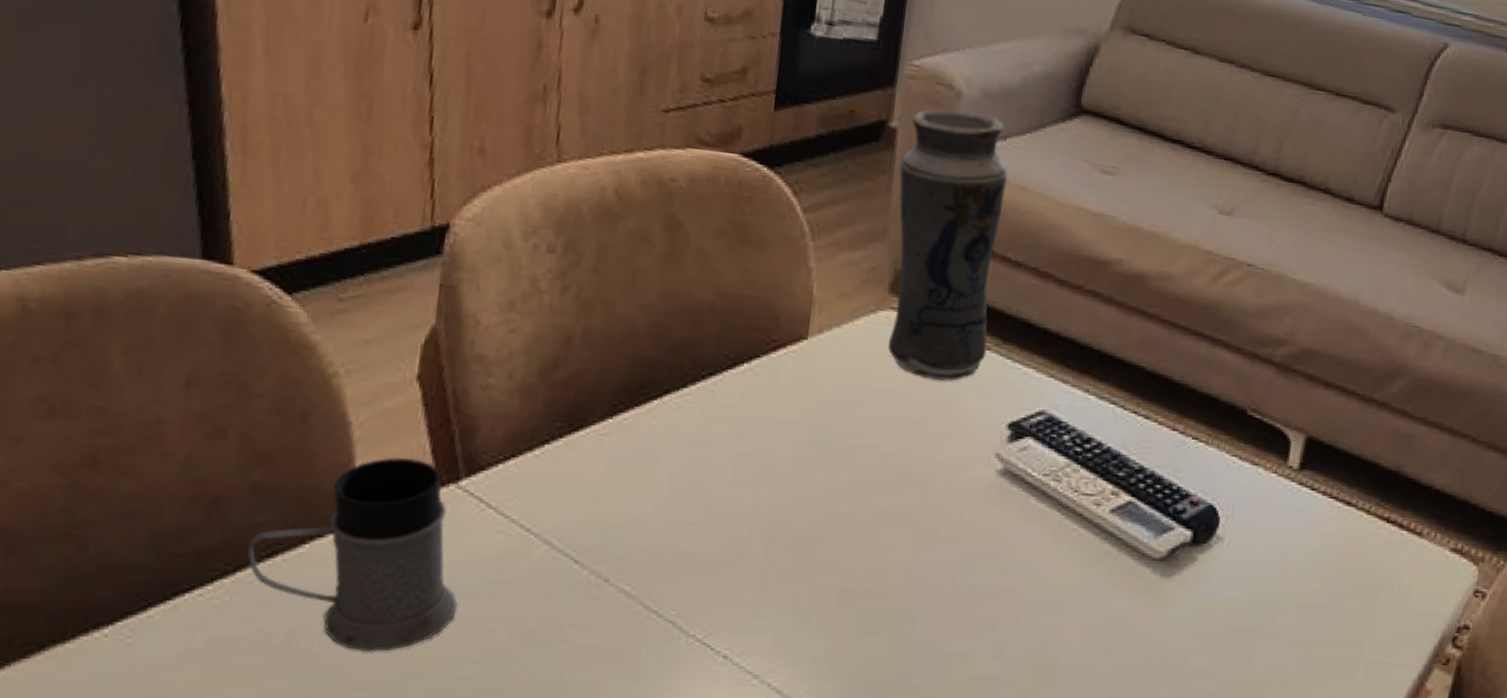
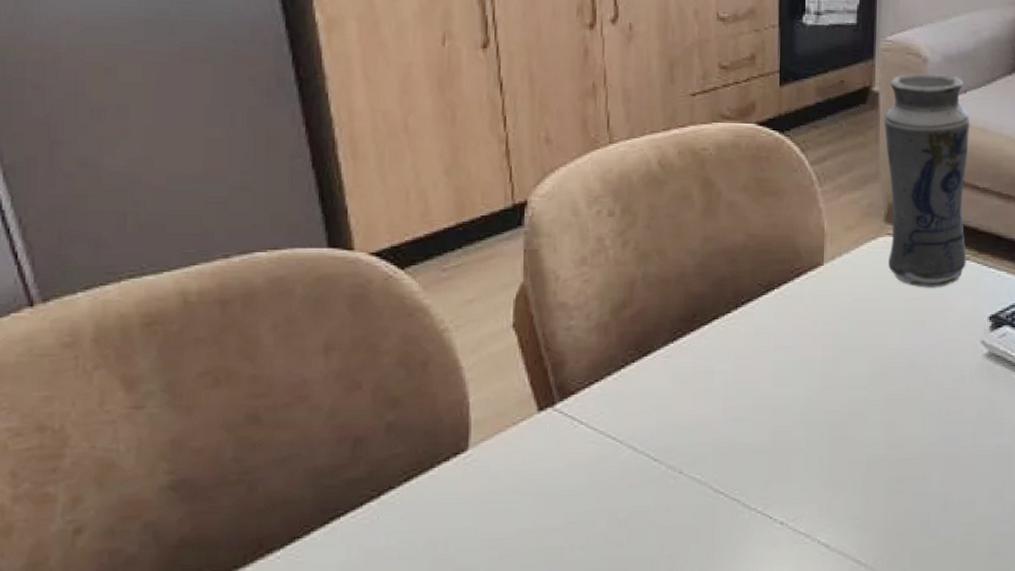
mug: present [247,456,457,652] -> none [388,390,563,550]

